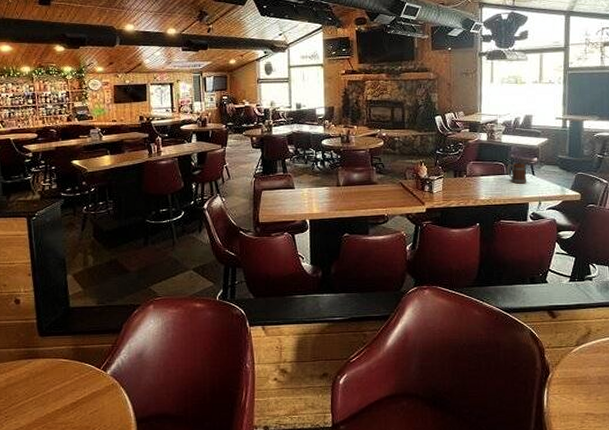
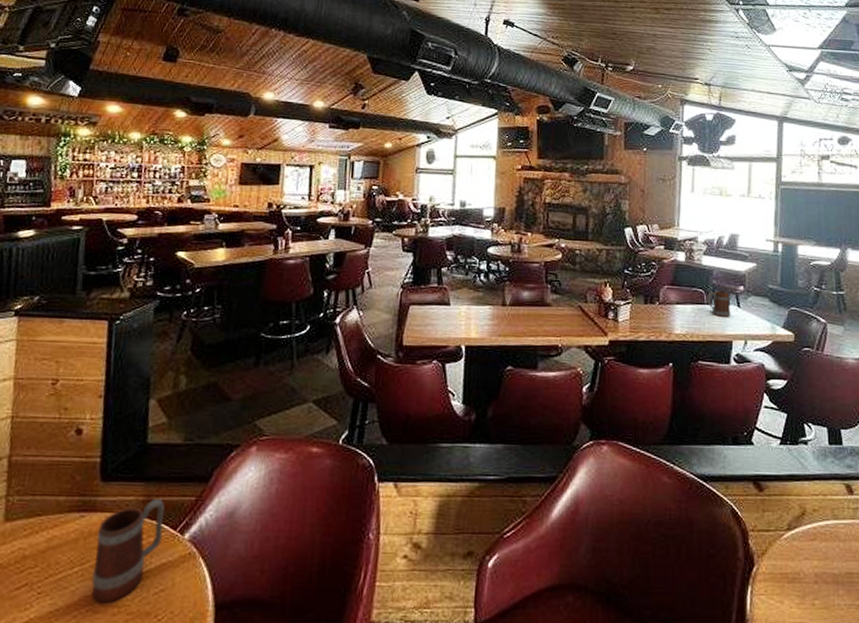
beer mug: none [43,346,90,422] -> present [91,498,166,603]

